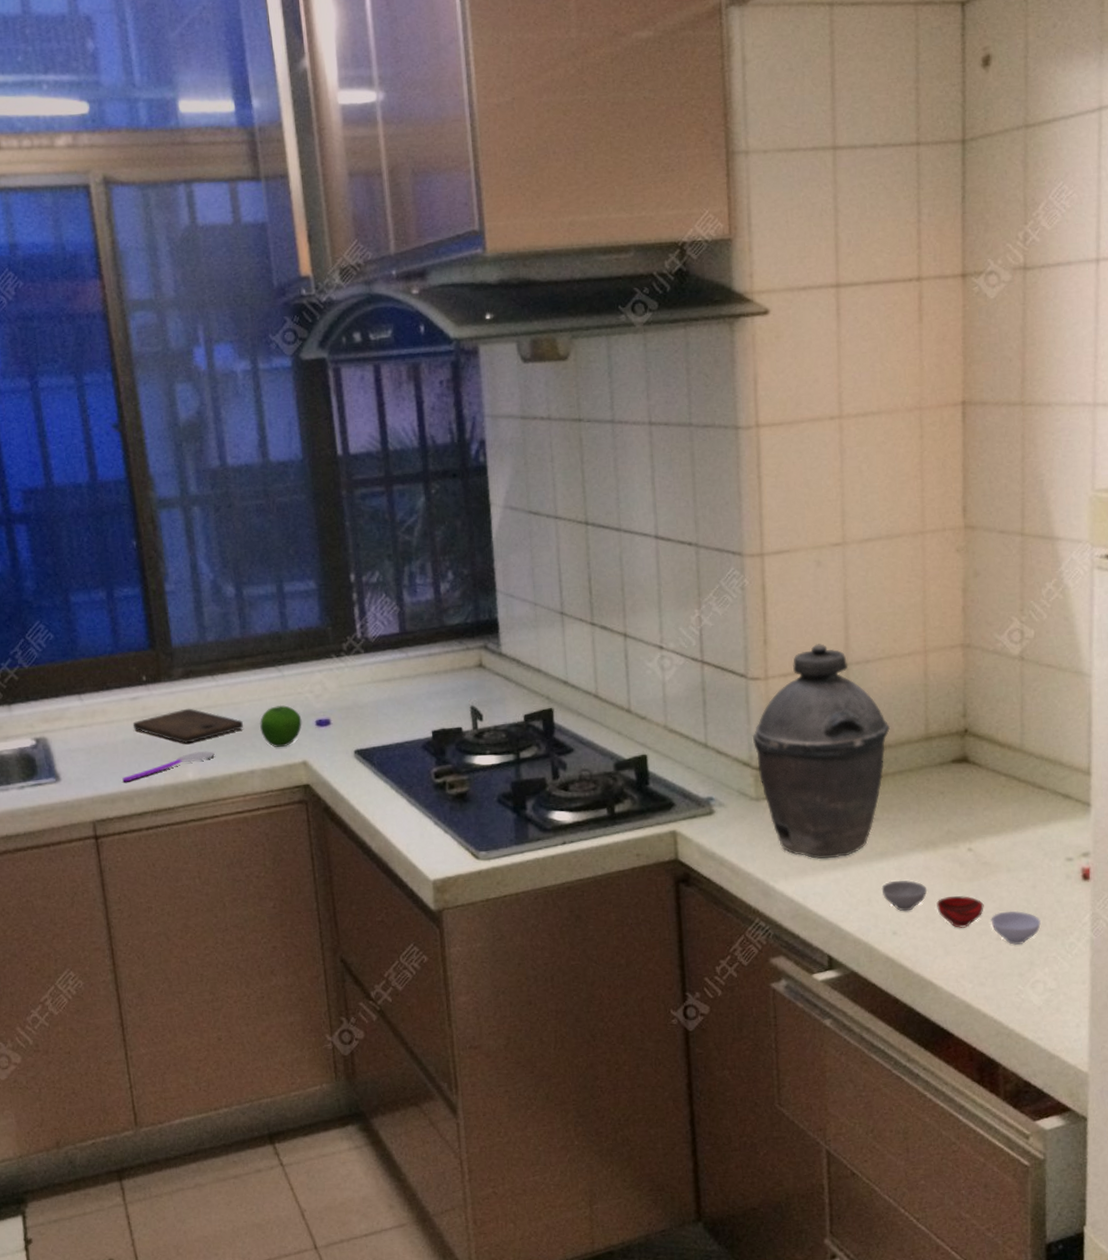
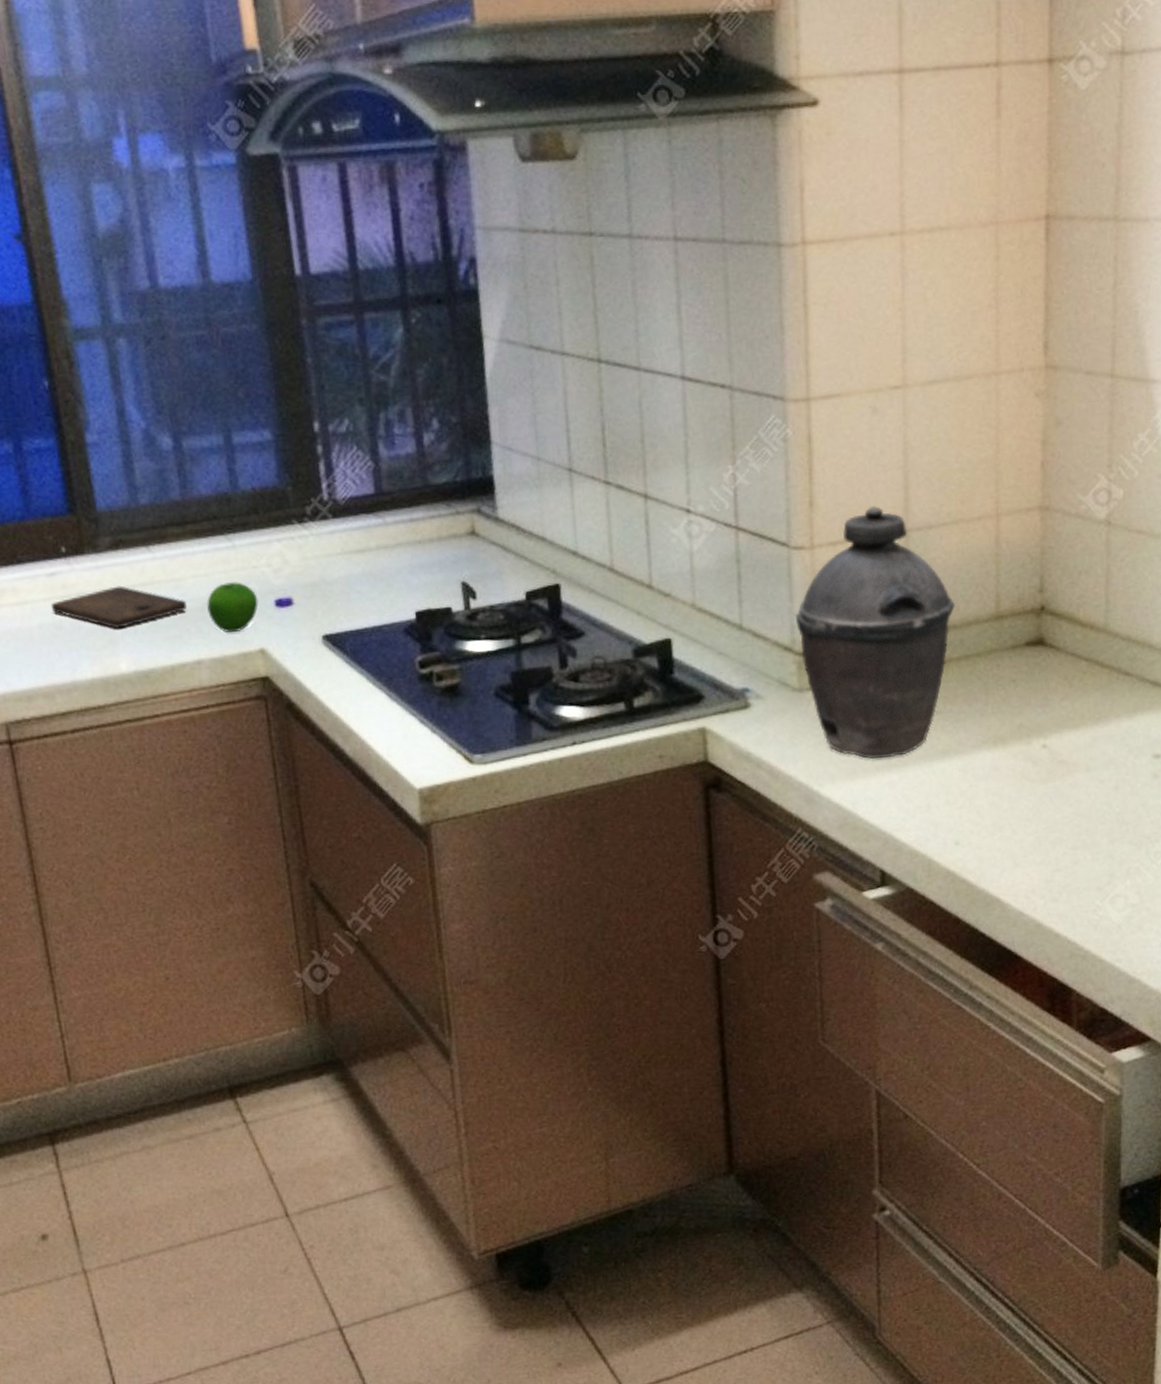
spoon: present [122,751,215,783] -> none [40,637,153,676]
bowl: present [881,880,1041,945] -> none [942,782,1123,855]

